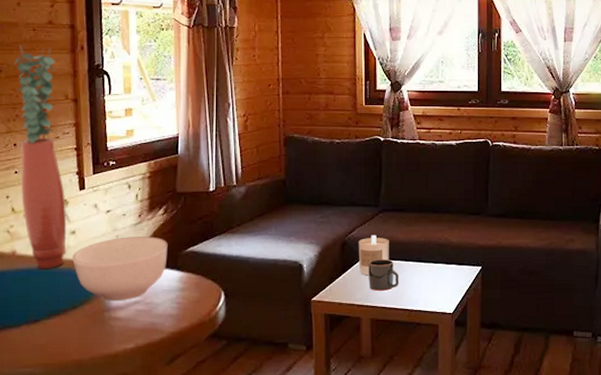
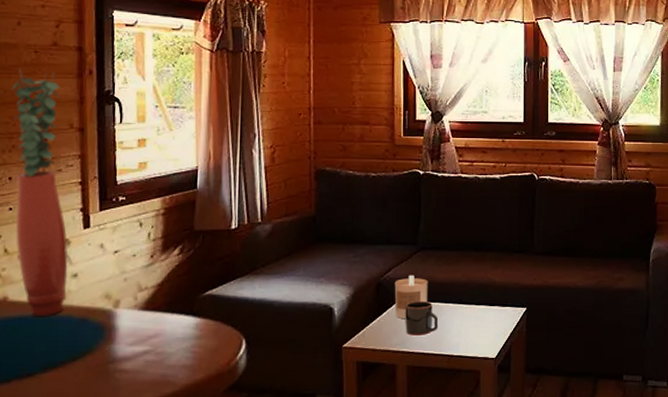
bowl: present [72,236,168,301] -> none [73,279,183,351]

